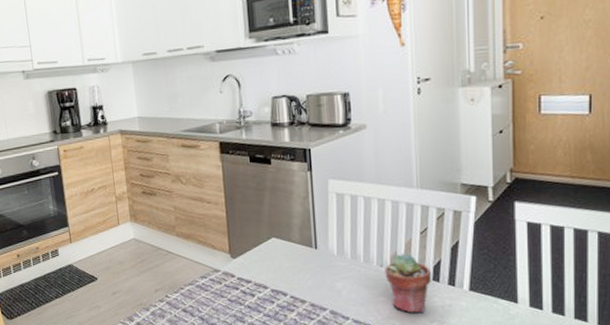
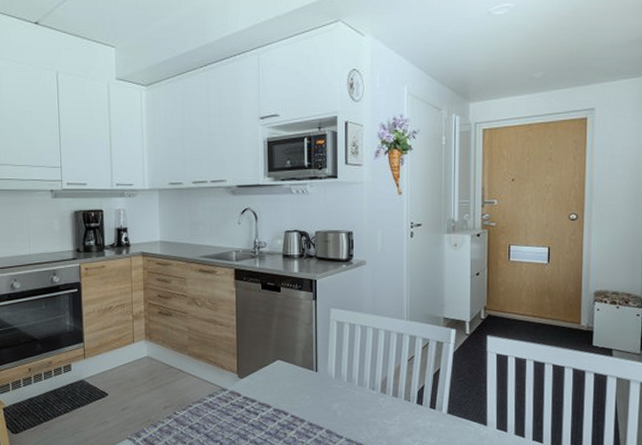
potted succulent: present [385,253,431,314] -> none [376,378,415,434]

